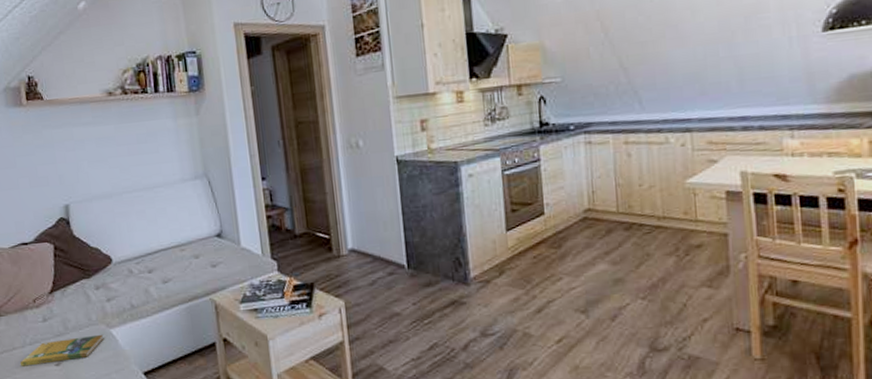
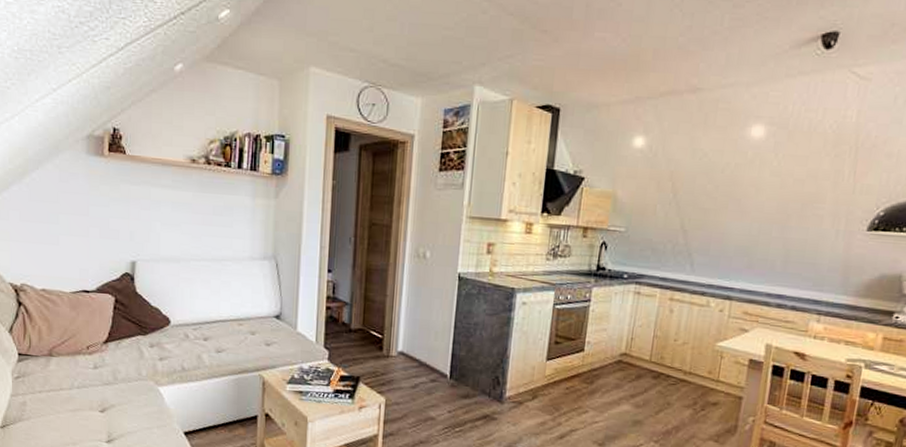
booklet: present [19,334,104,367] -> none [65,388,151,410]

